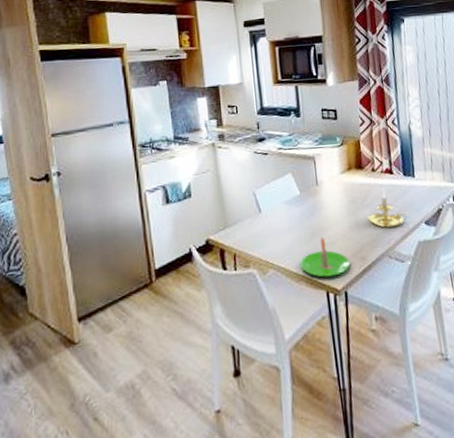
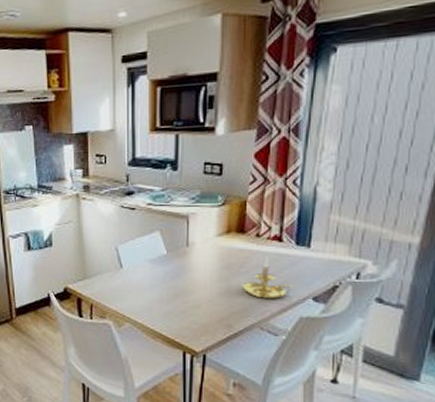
candle: present [300,237,350,277] -> none [159,300,214,339]

